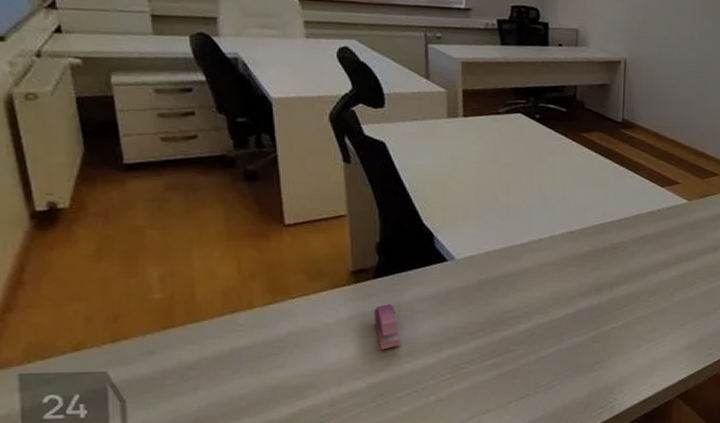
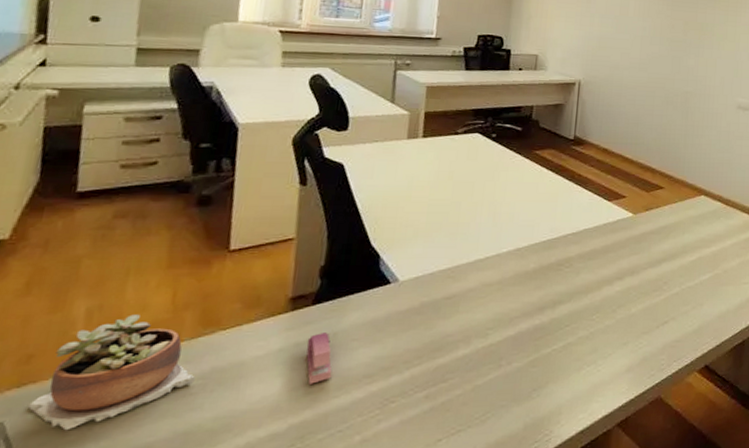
succulent plant: none [124,282,274,381] -> present [27,314,195,431]

